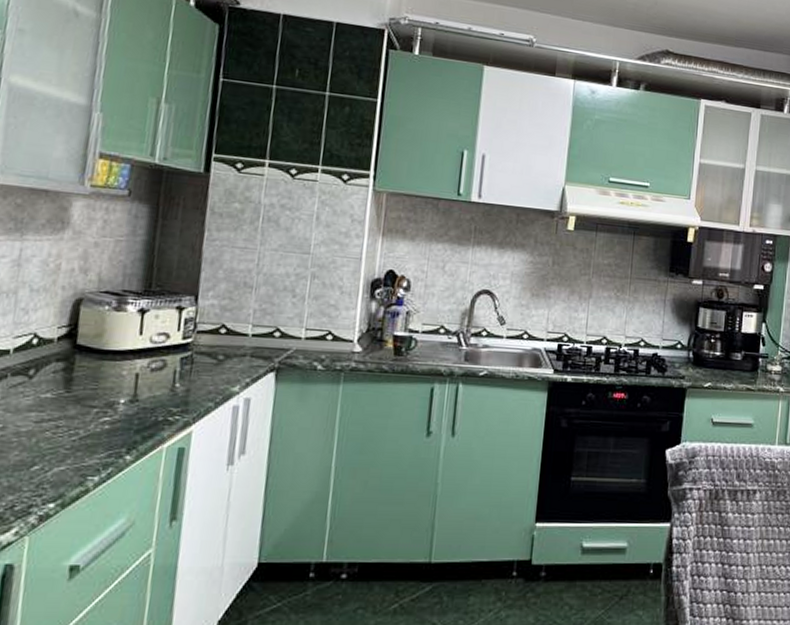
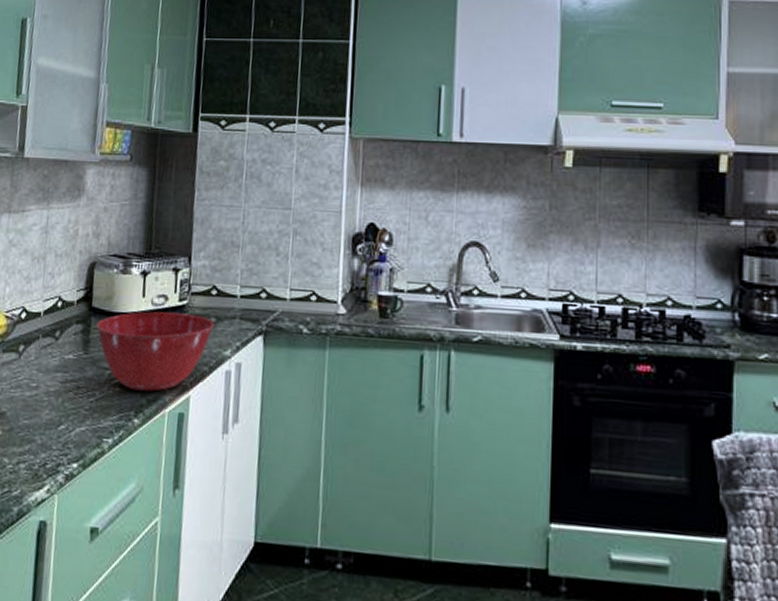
mixing bowl: none [82,349,223,428] -> present [96,311,215,392]

